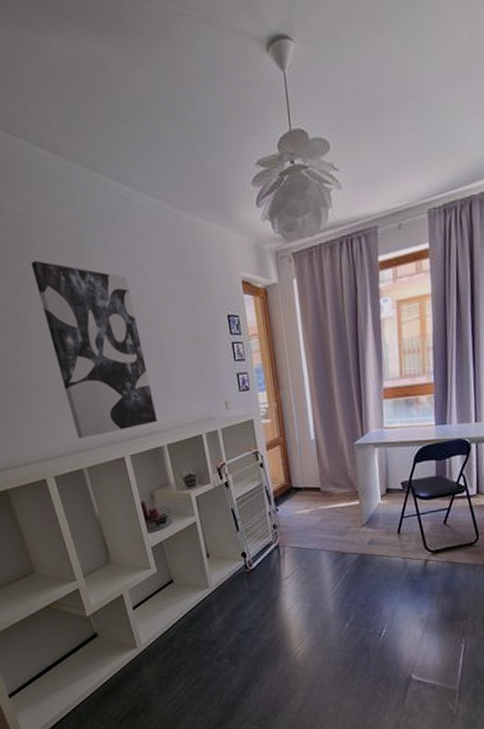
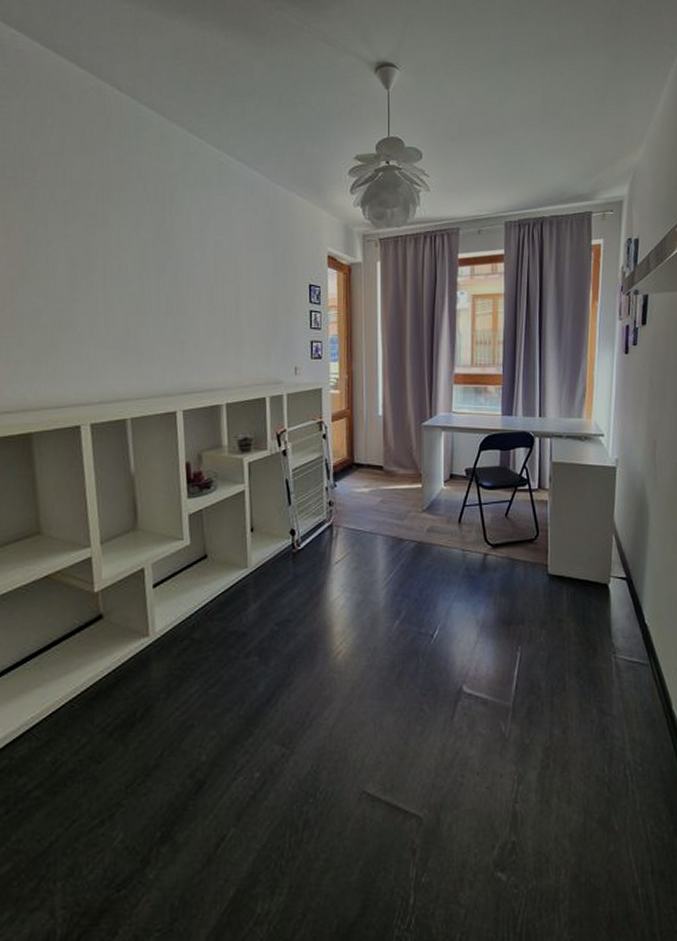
wall art: present [31,260,158,439] -> none [114,204,220,386]

